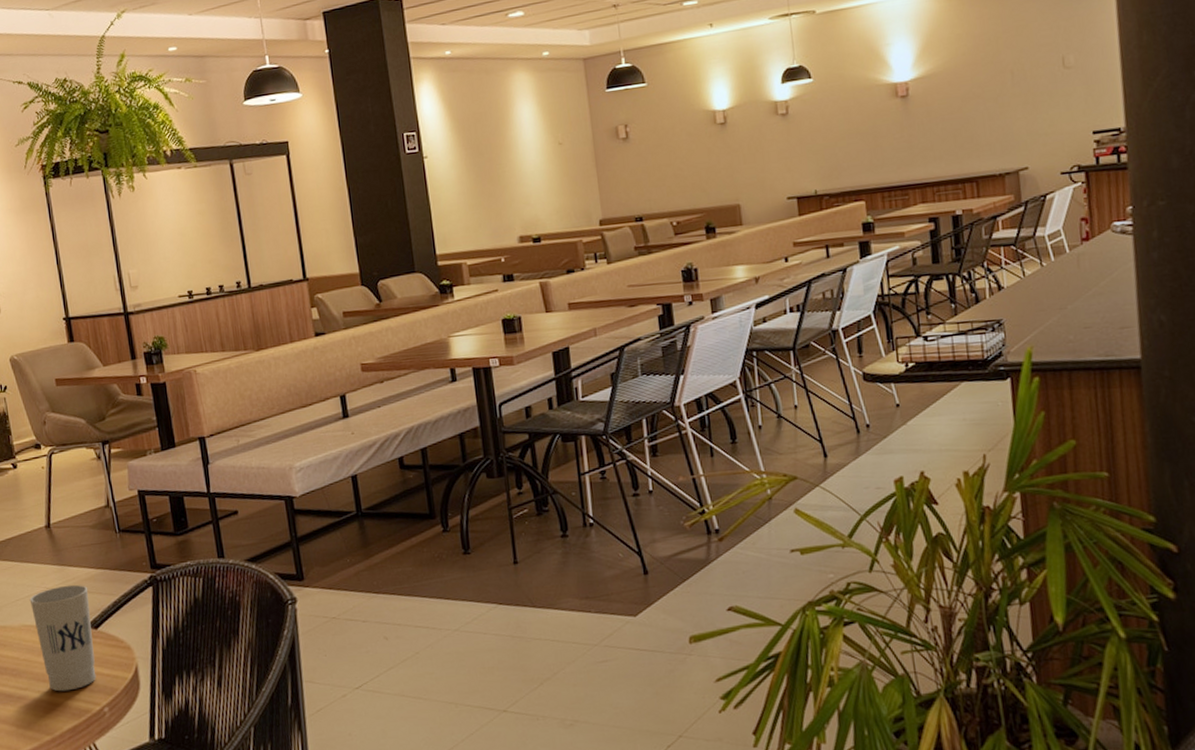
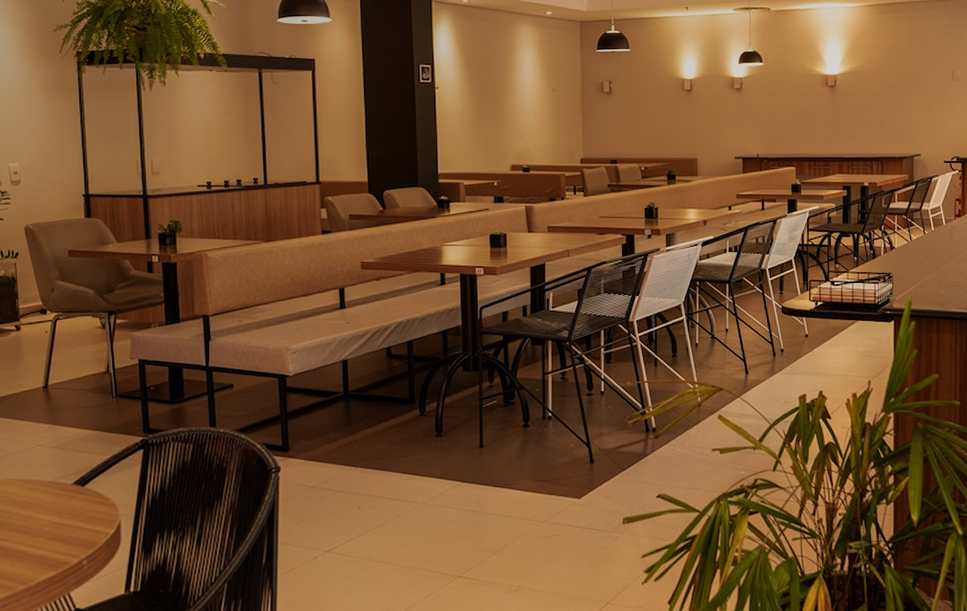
cup: present [29,584,97,692] -> none [19,443,79,544]

